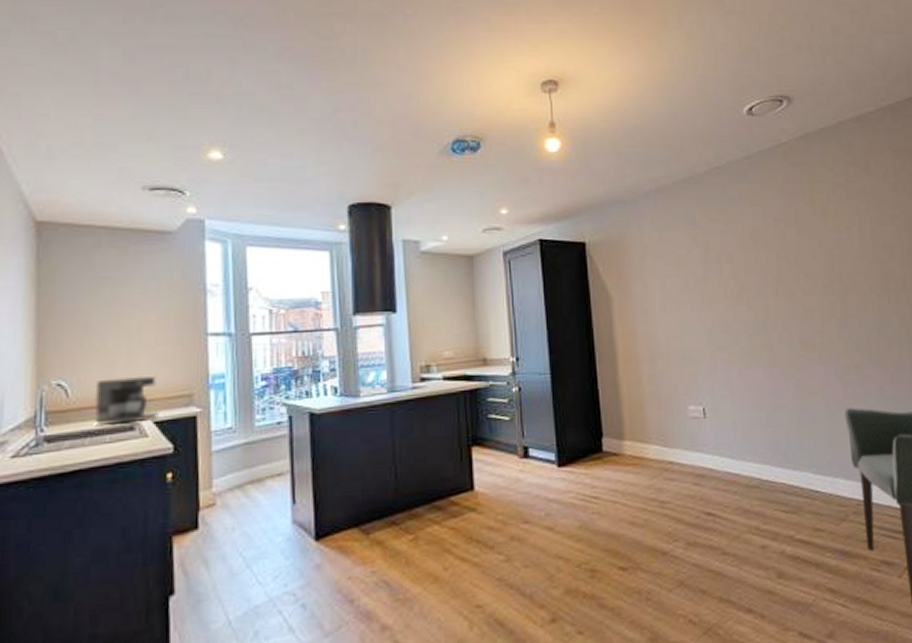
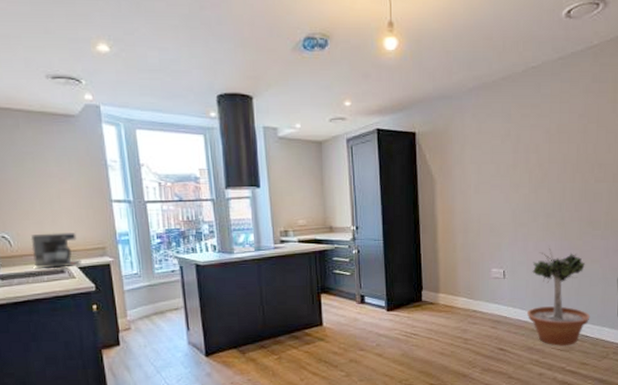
potted tree: none [737,375,818,506] -> present [526,246,591,346]

